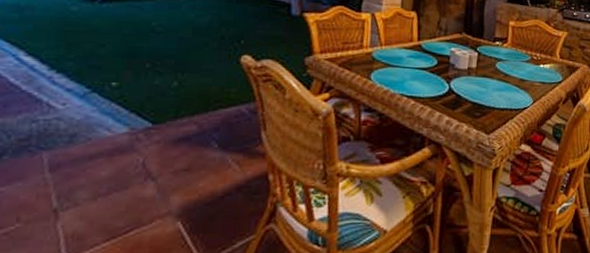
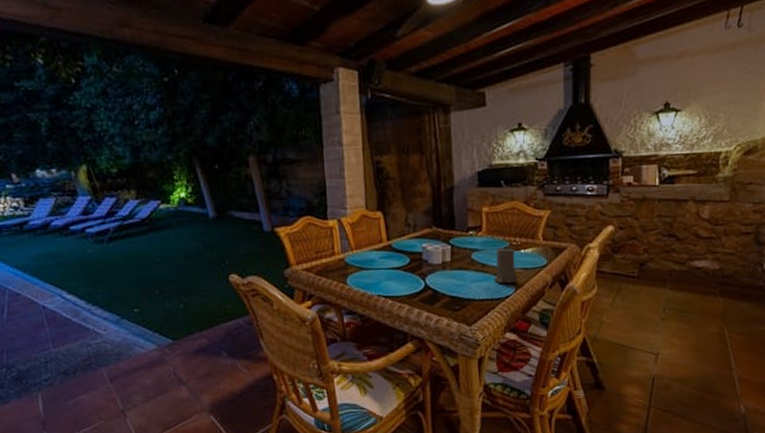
candle: none [515,60,536,95] -> present [494,246,518,284]

